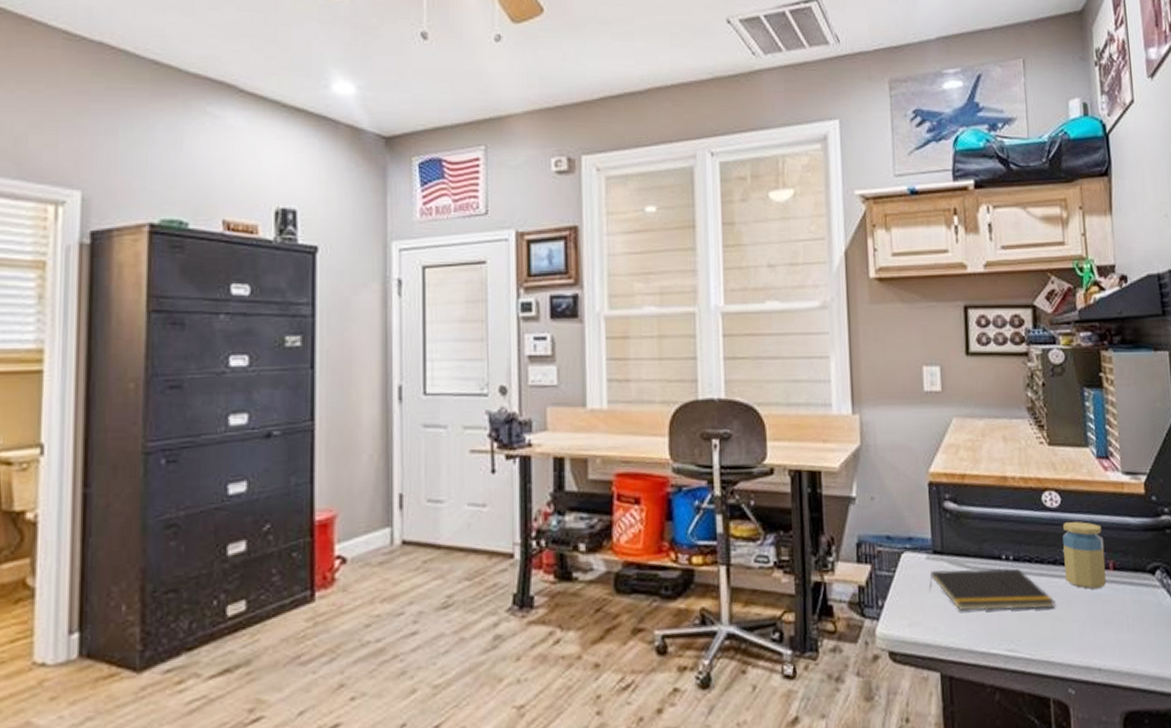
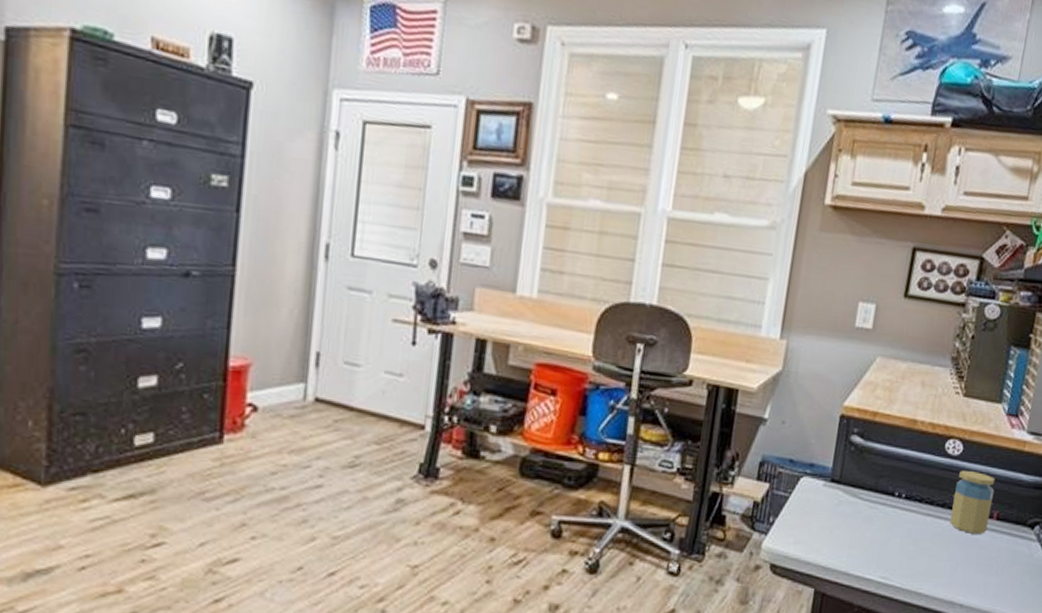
notepad: present [929,568,1056,611] -> none [821,497,936,546]

